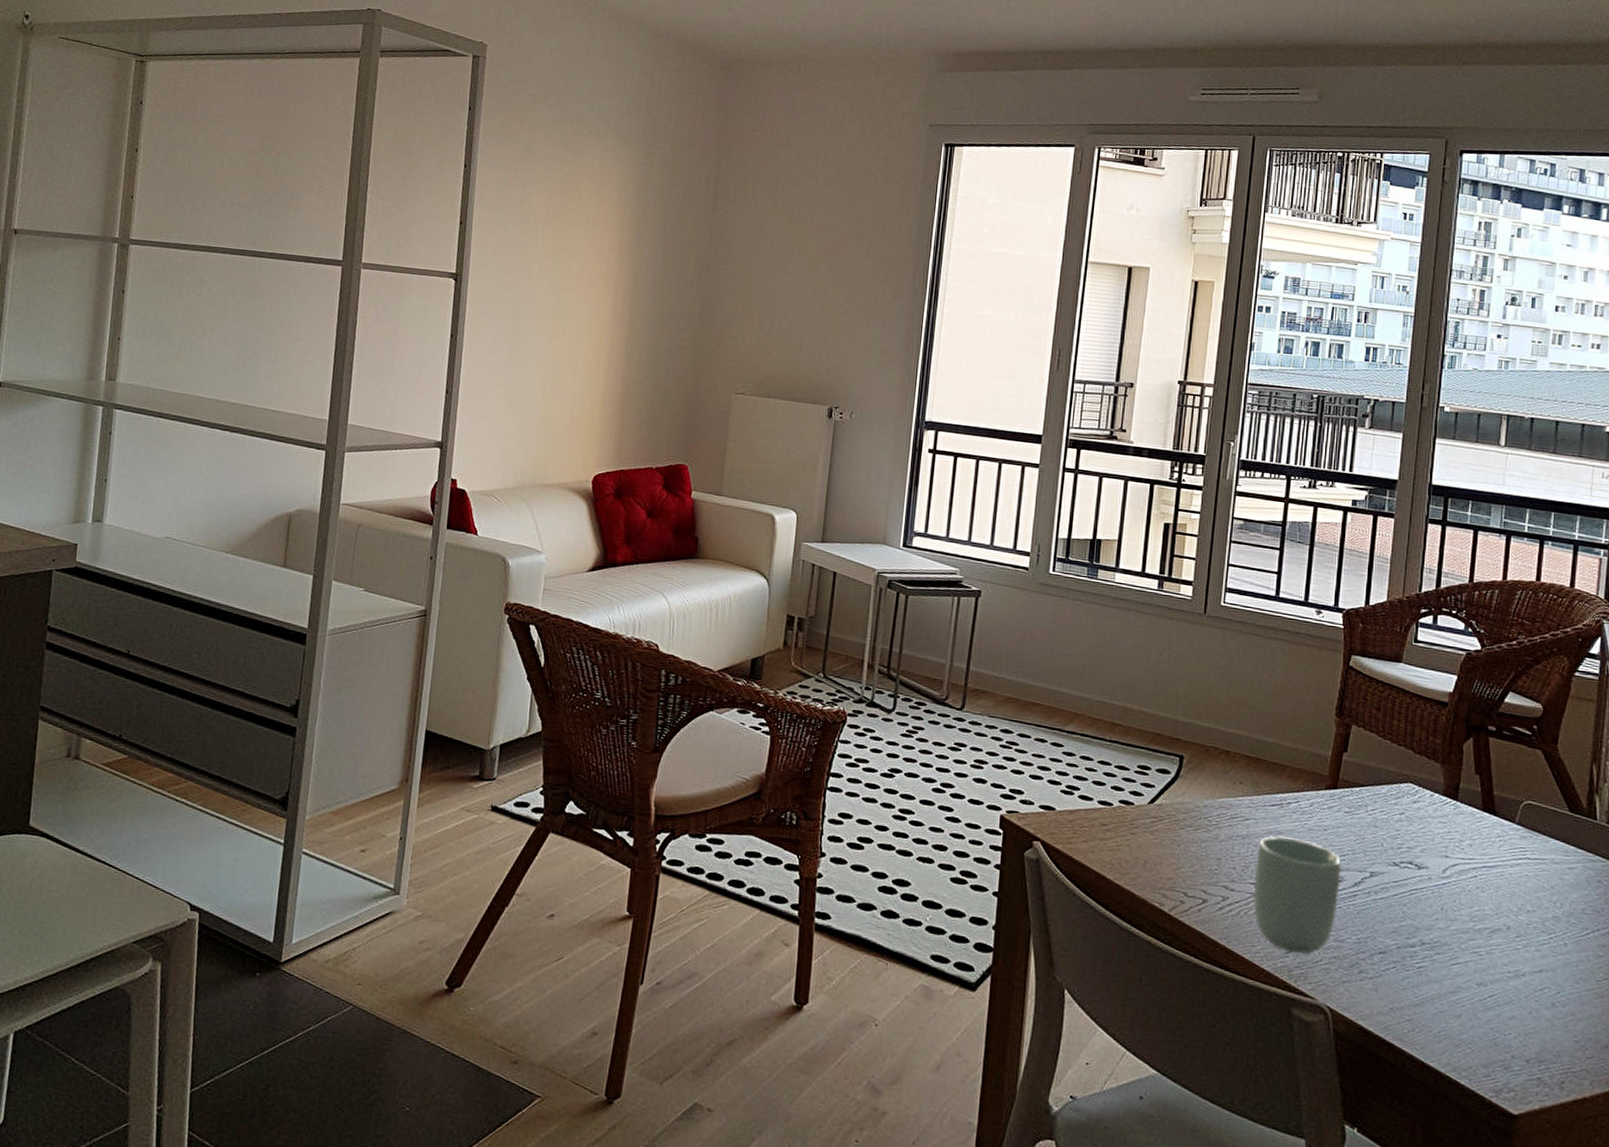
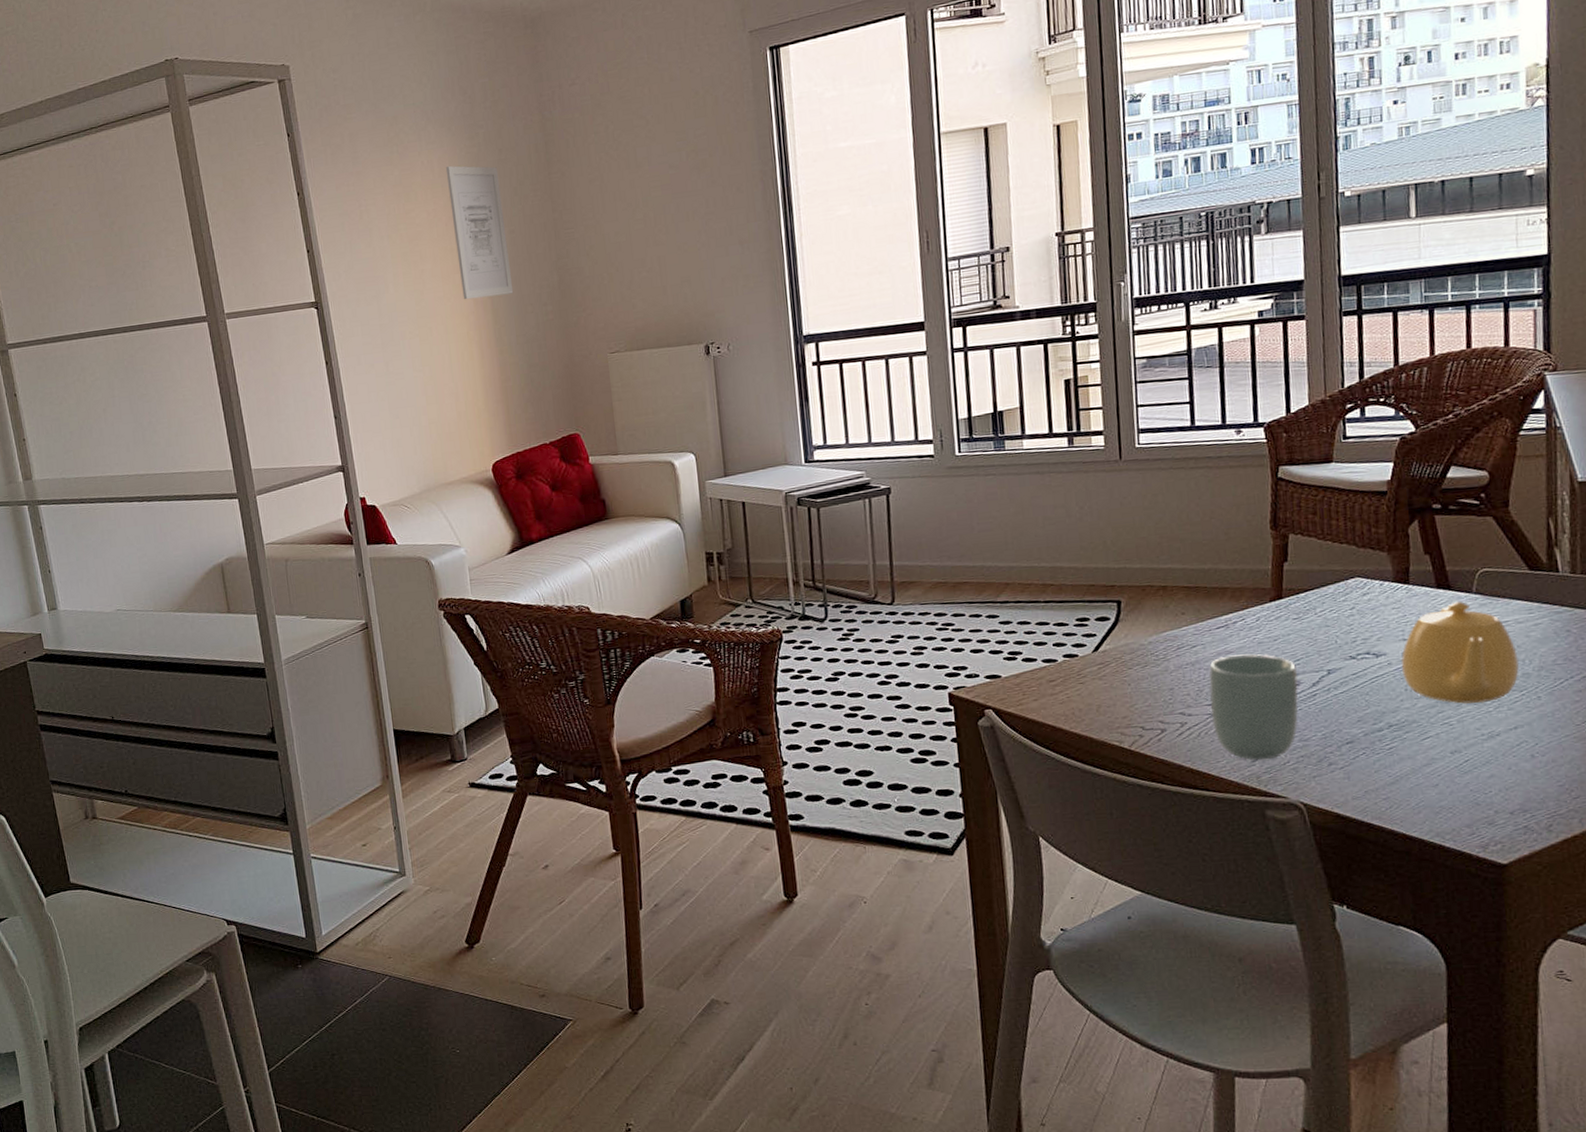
wall art: none [603,176,666,313] -> present [445,165,514,300]
teapot: none [1440,829,1550,939] -> present [1401,602,1519,704]

